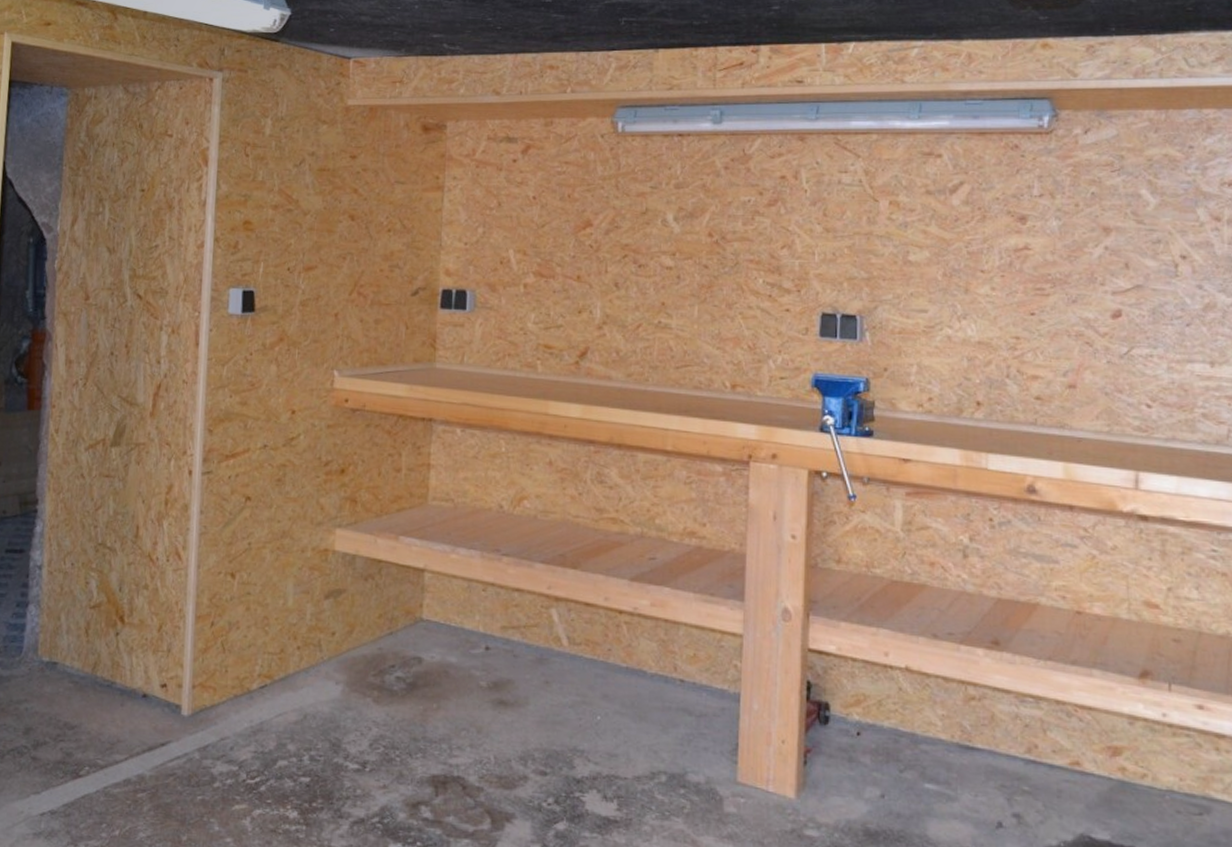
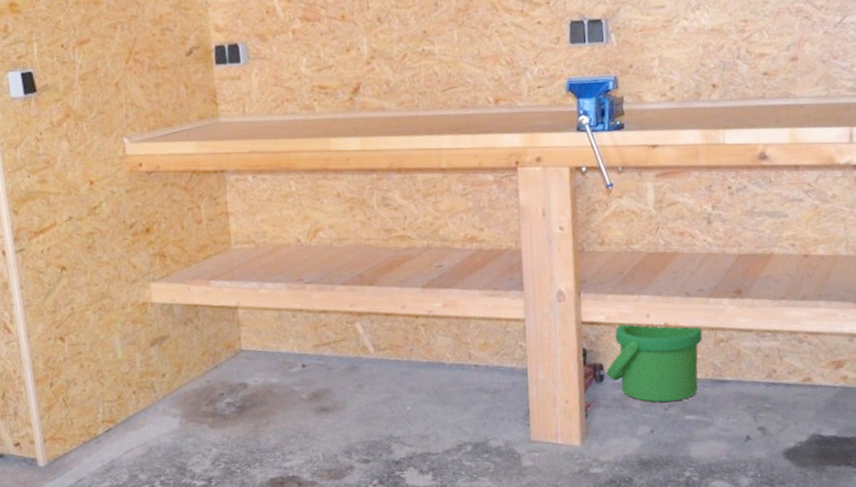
bucket: none [833,657,950,764] -> present [606,322,702,403]

